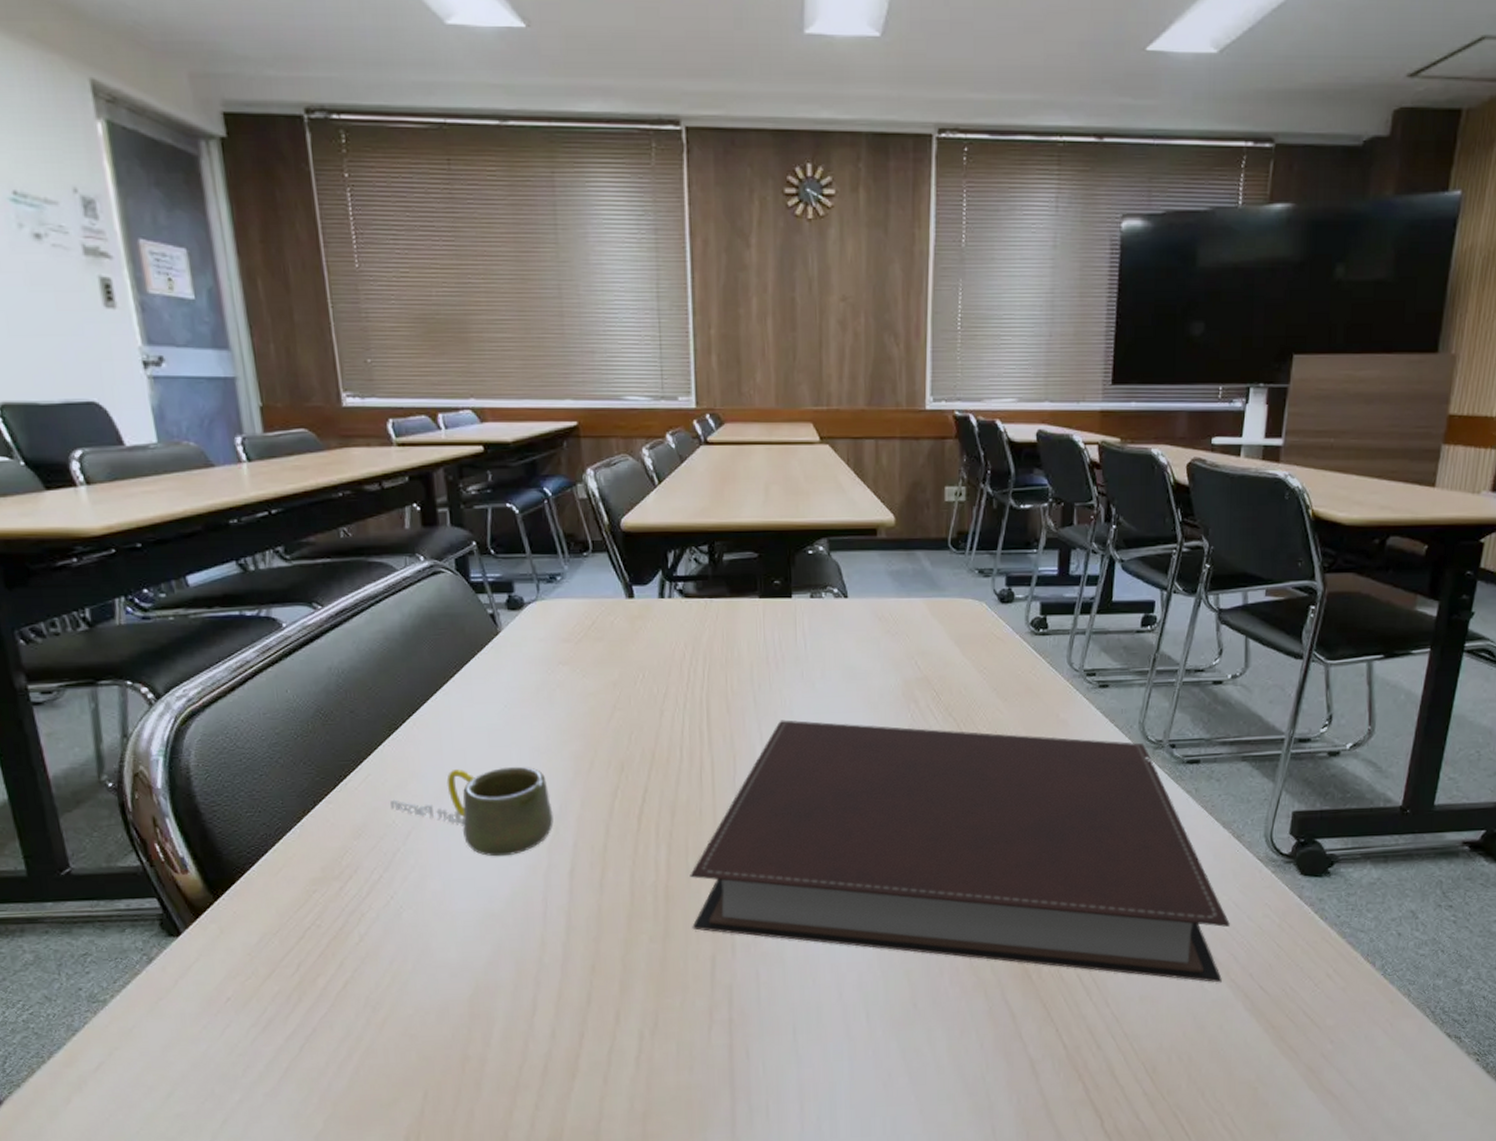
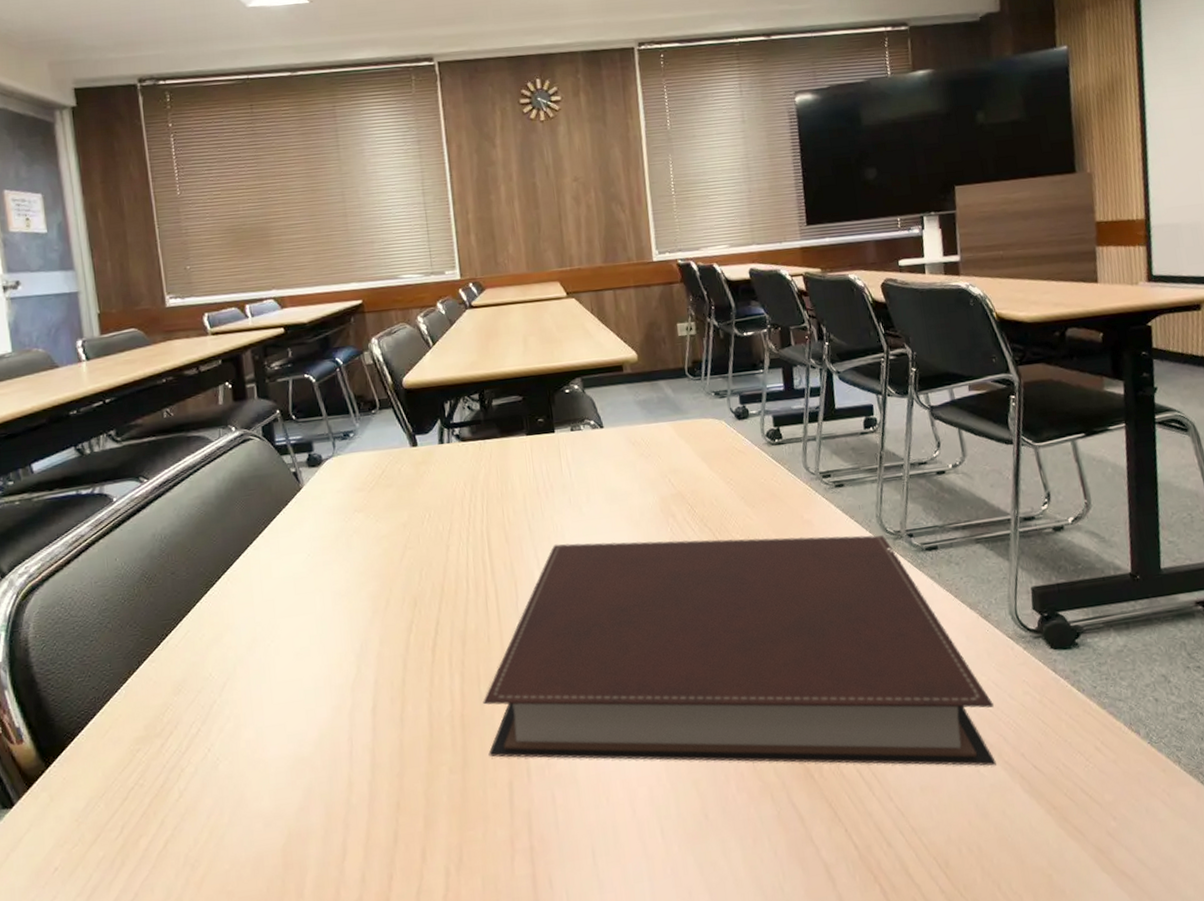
mug: present [389,766,554,857] -> none [206,610,356,701]

